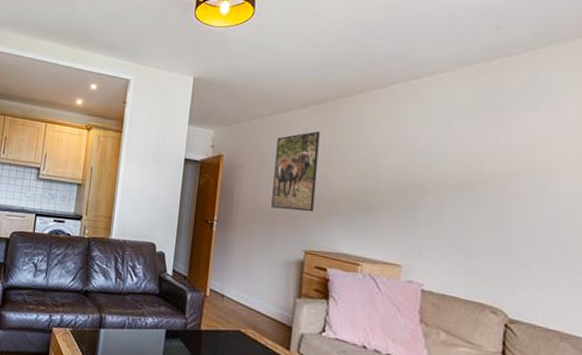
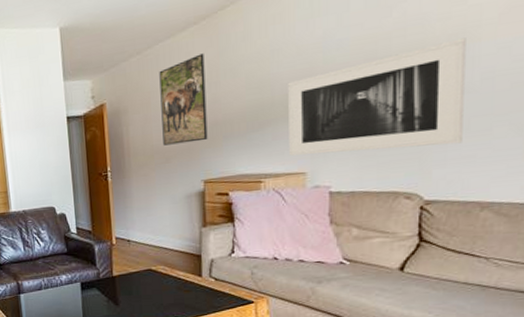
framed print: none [387,173,549,270] -> present [288,37,466,156]

